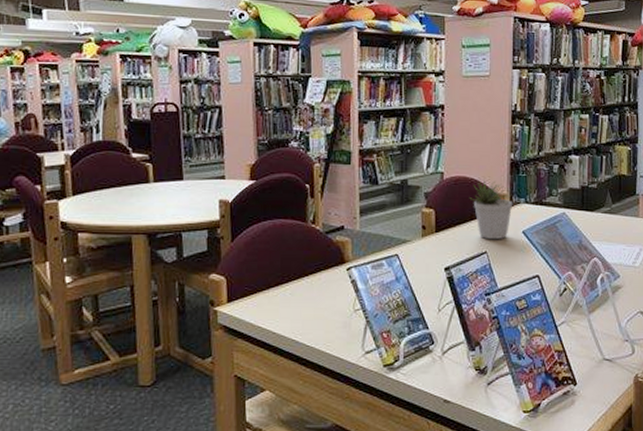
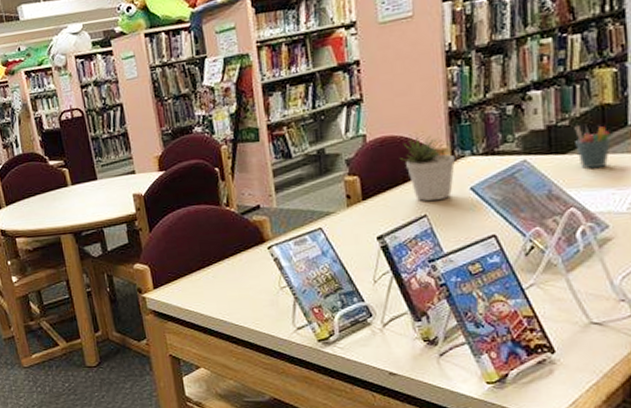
pen holder: none [600,190,624,227] -> present [574,126,611,170]

